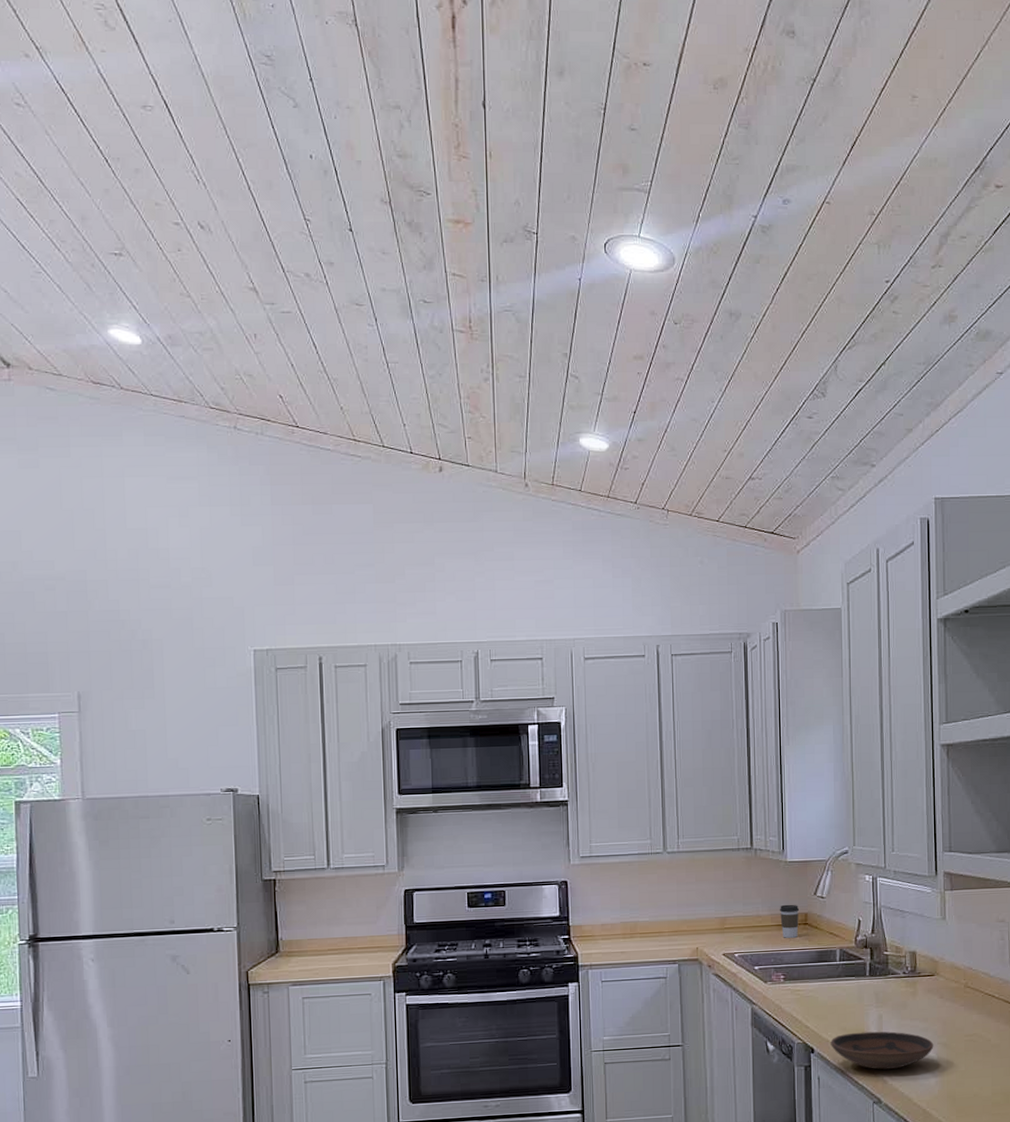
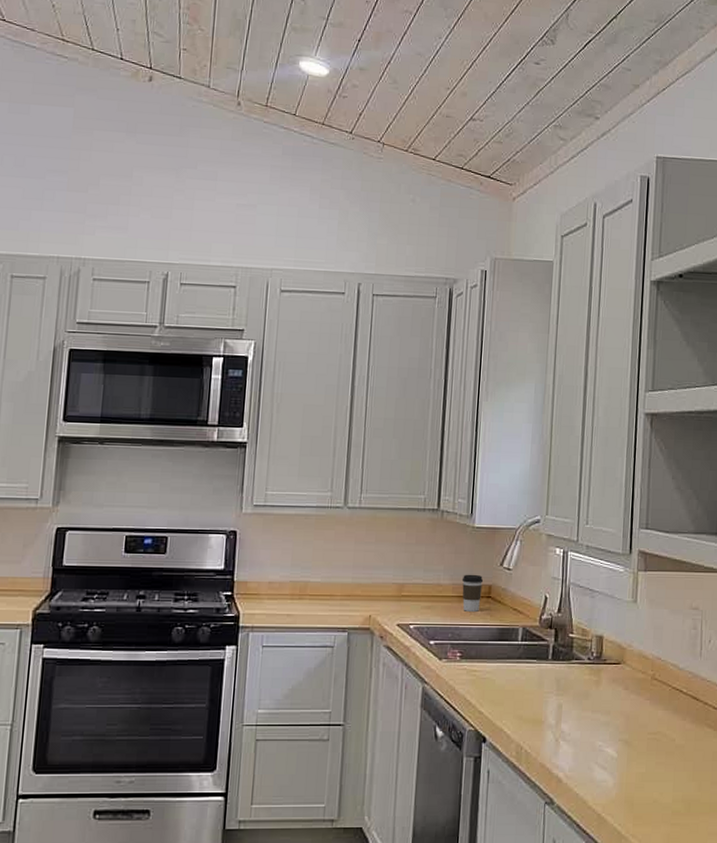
bowl: present [831,1031,934,1070] -> none [504,722,615,766]

